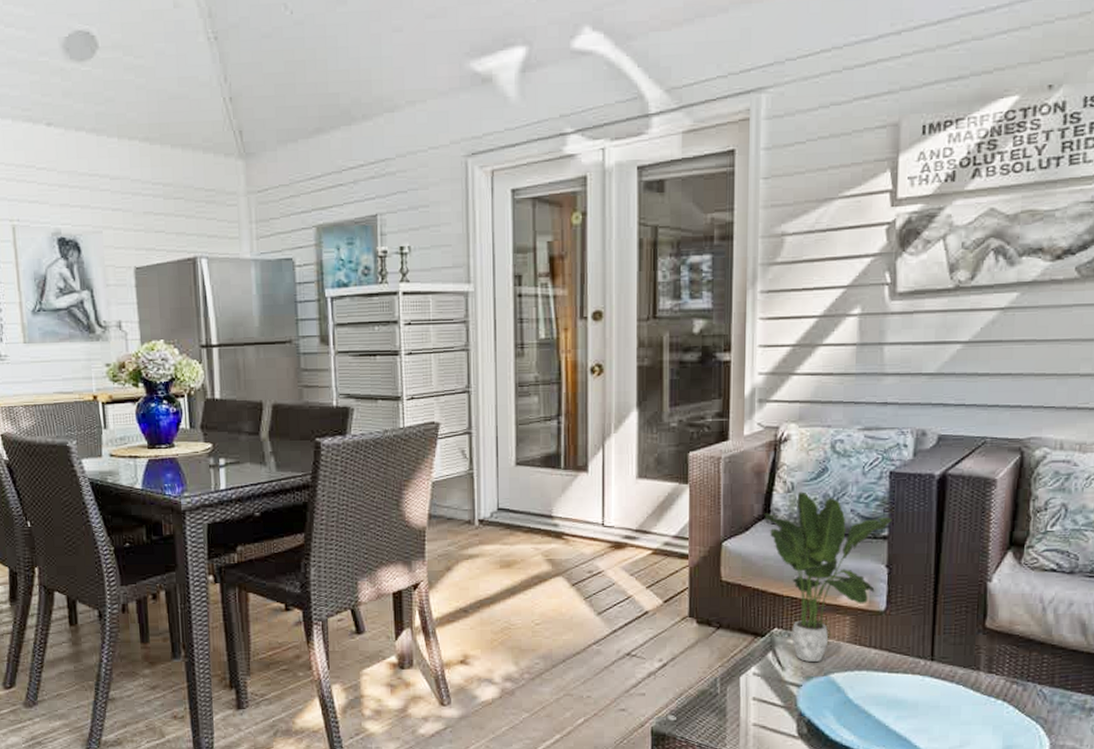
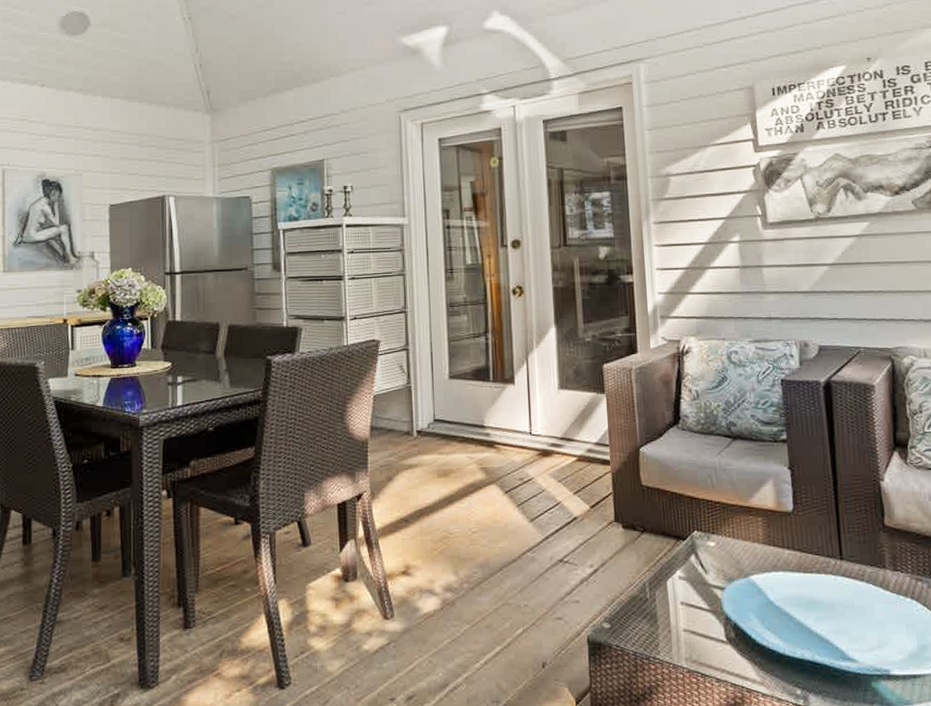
potted plant: present [763,492,893,662] -> none [673,399,789,564]

